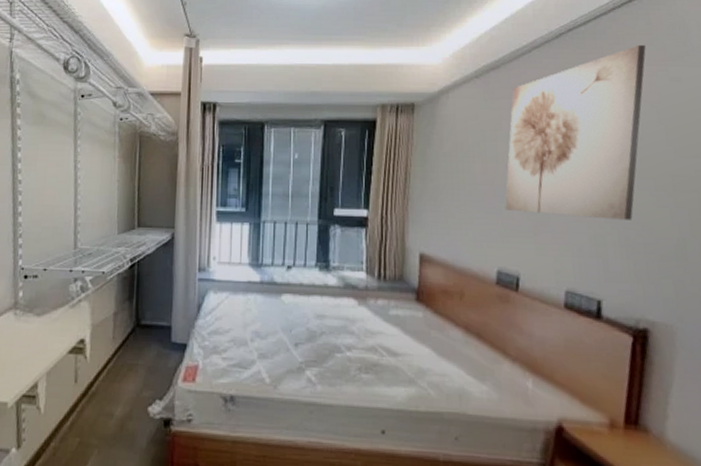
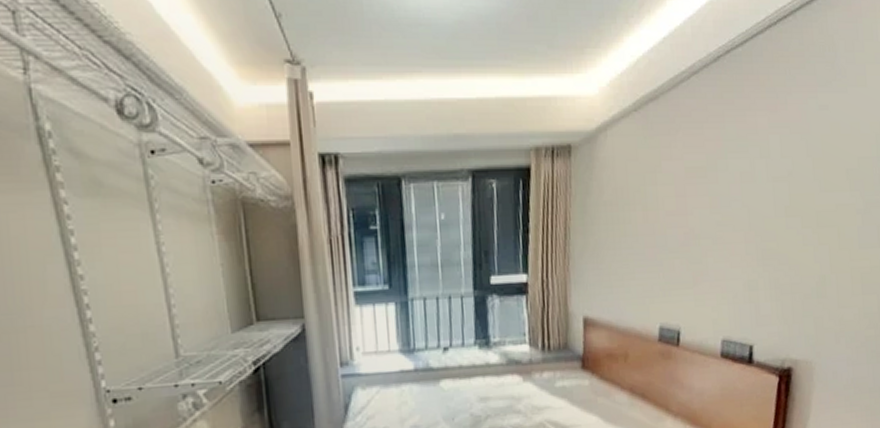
wall art: present [505,44,646,220] -> none [665,68,798,262]

